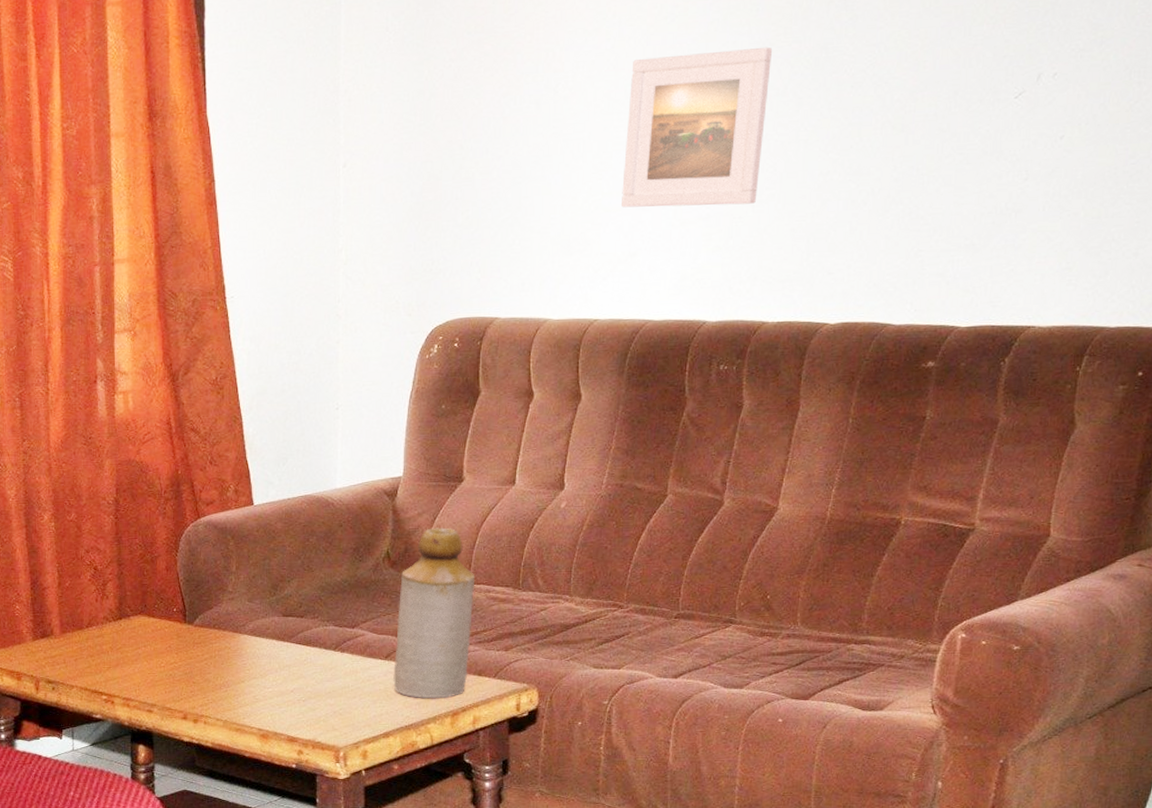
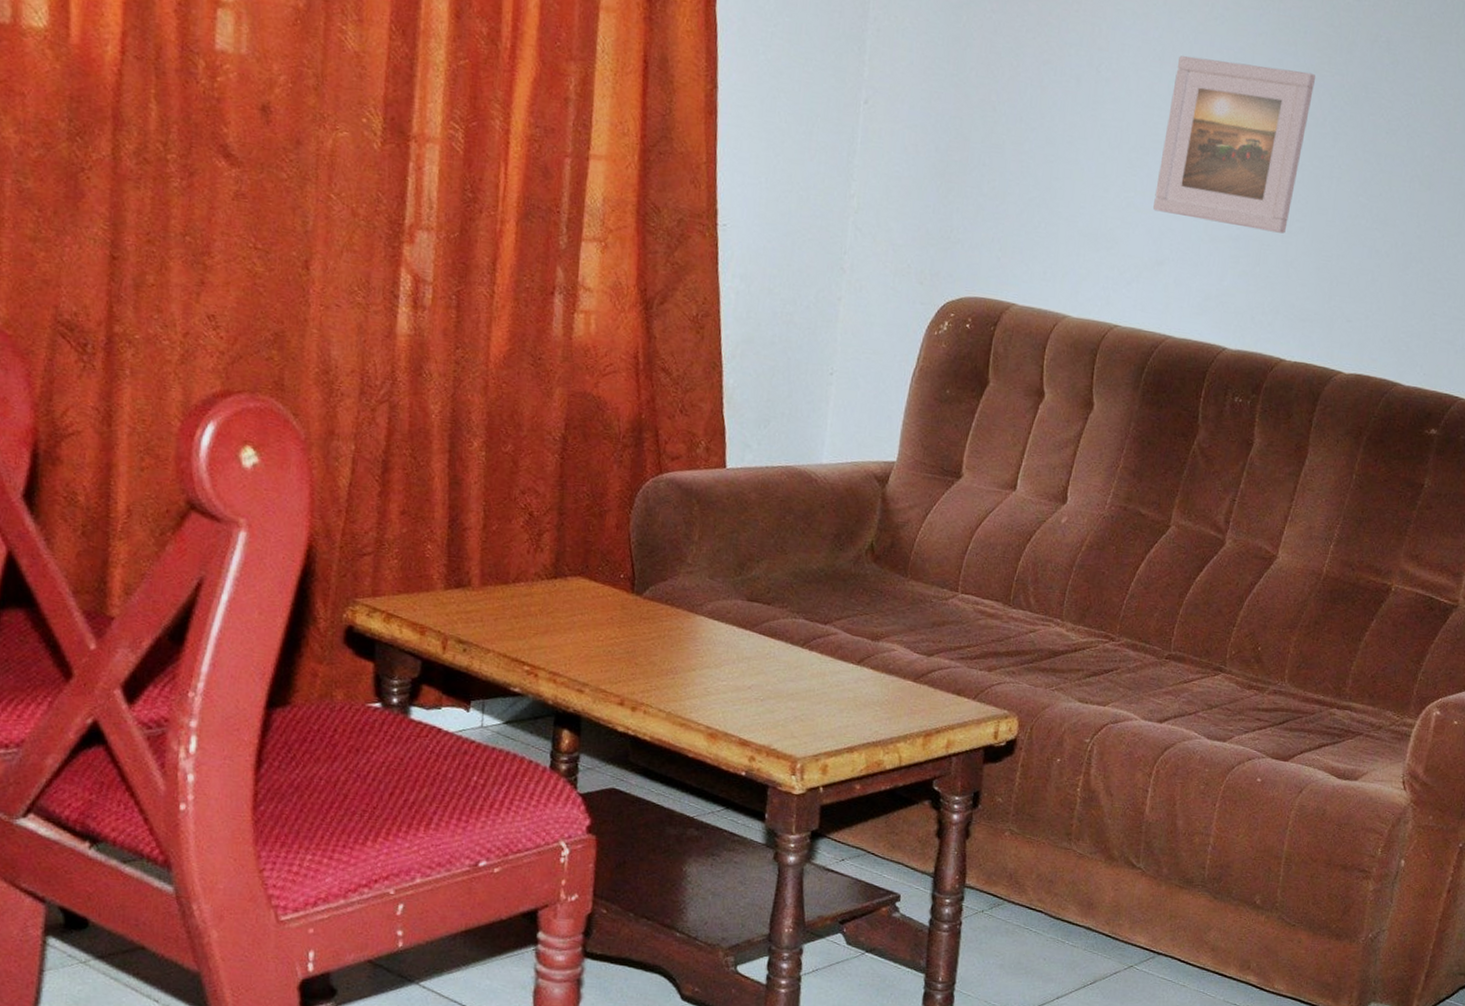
bottle: present [393,527,476,698] -> none [864,524,965,716]

